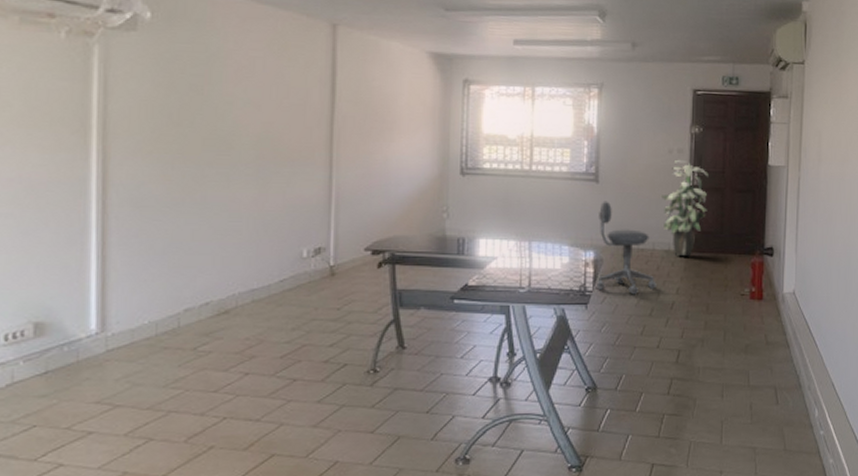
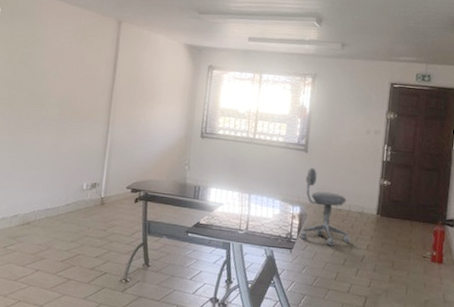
indoor plant: present [660,159,709,257] -> none [358,139,400,220]

